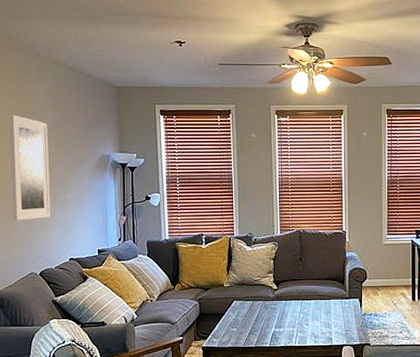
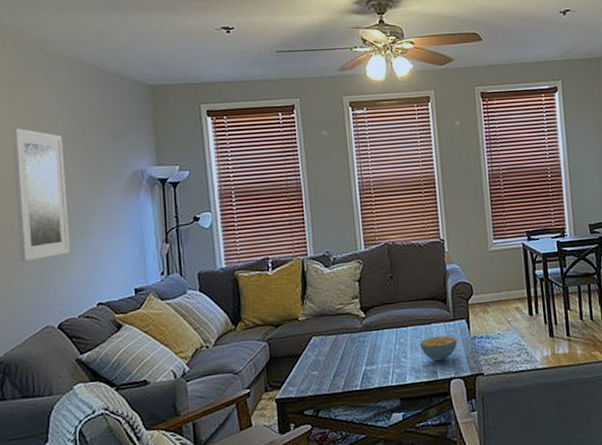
cereal bowl: none [320,310,350,330] -> present [420,335,457,362]

